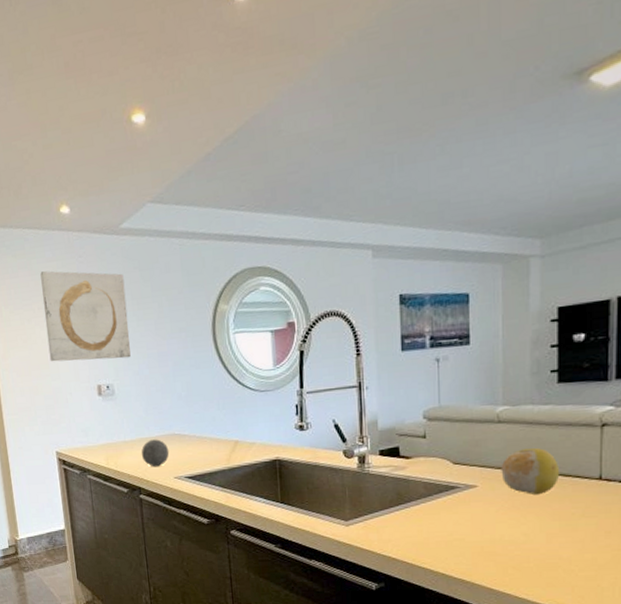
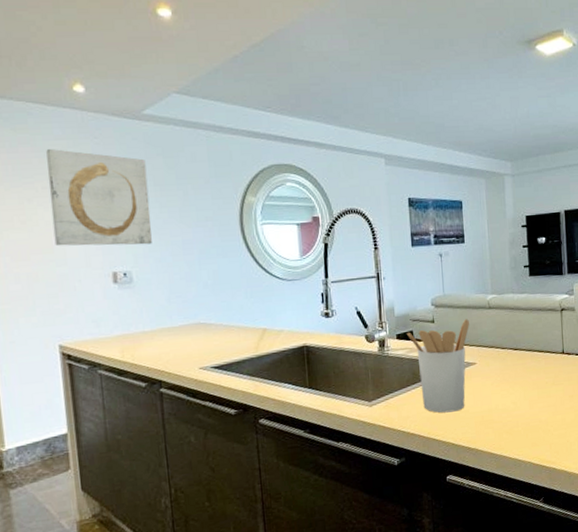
decorative ball: present [141,439,170,467] -> none [162,329,194,359]
utensil holder: none [392,434,471,540] -> present [407,319,469,413]
fruit: present [501,448,560,494] -> none [493,329,536,368]

